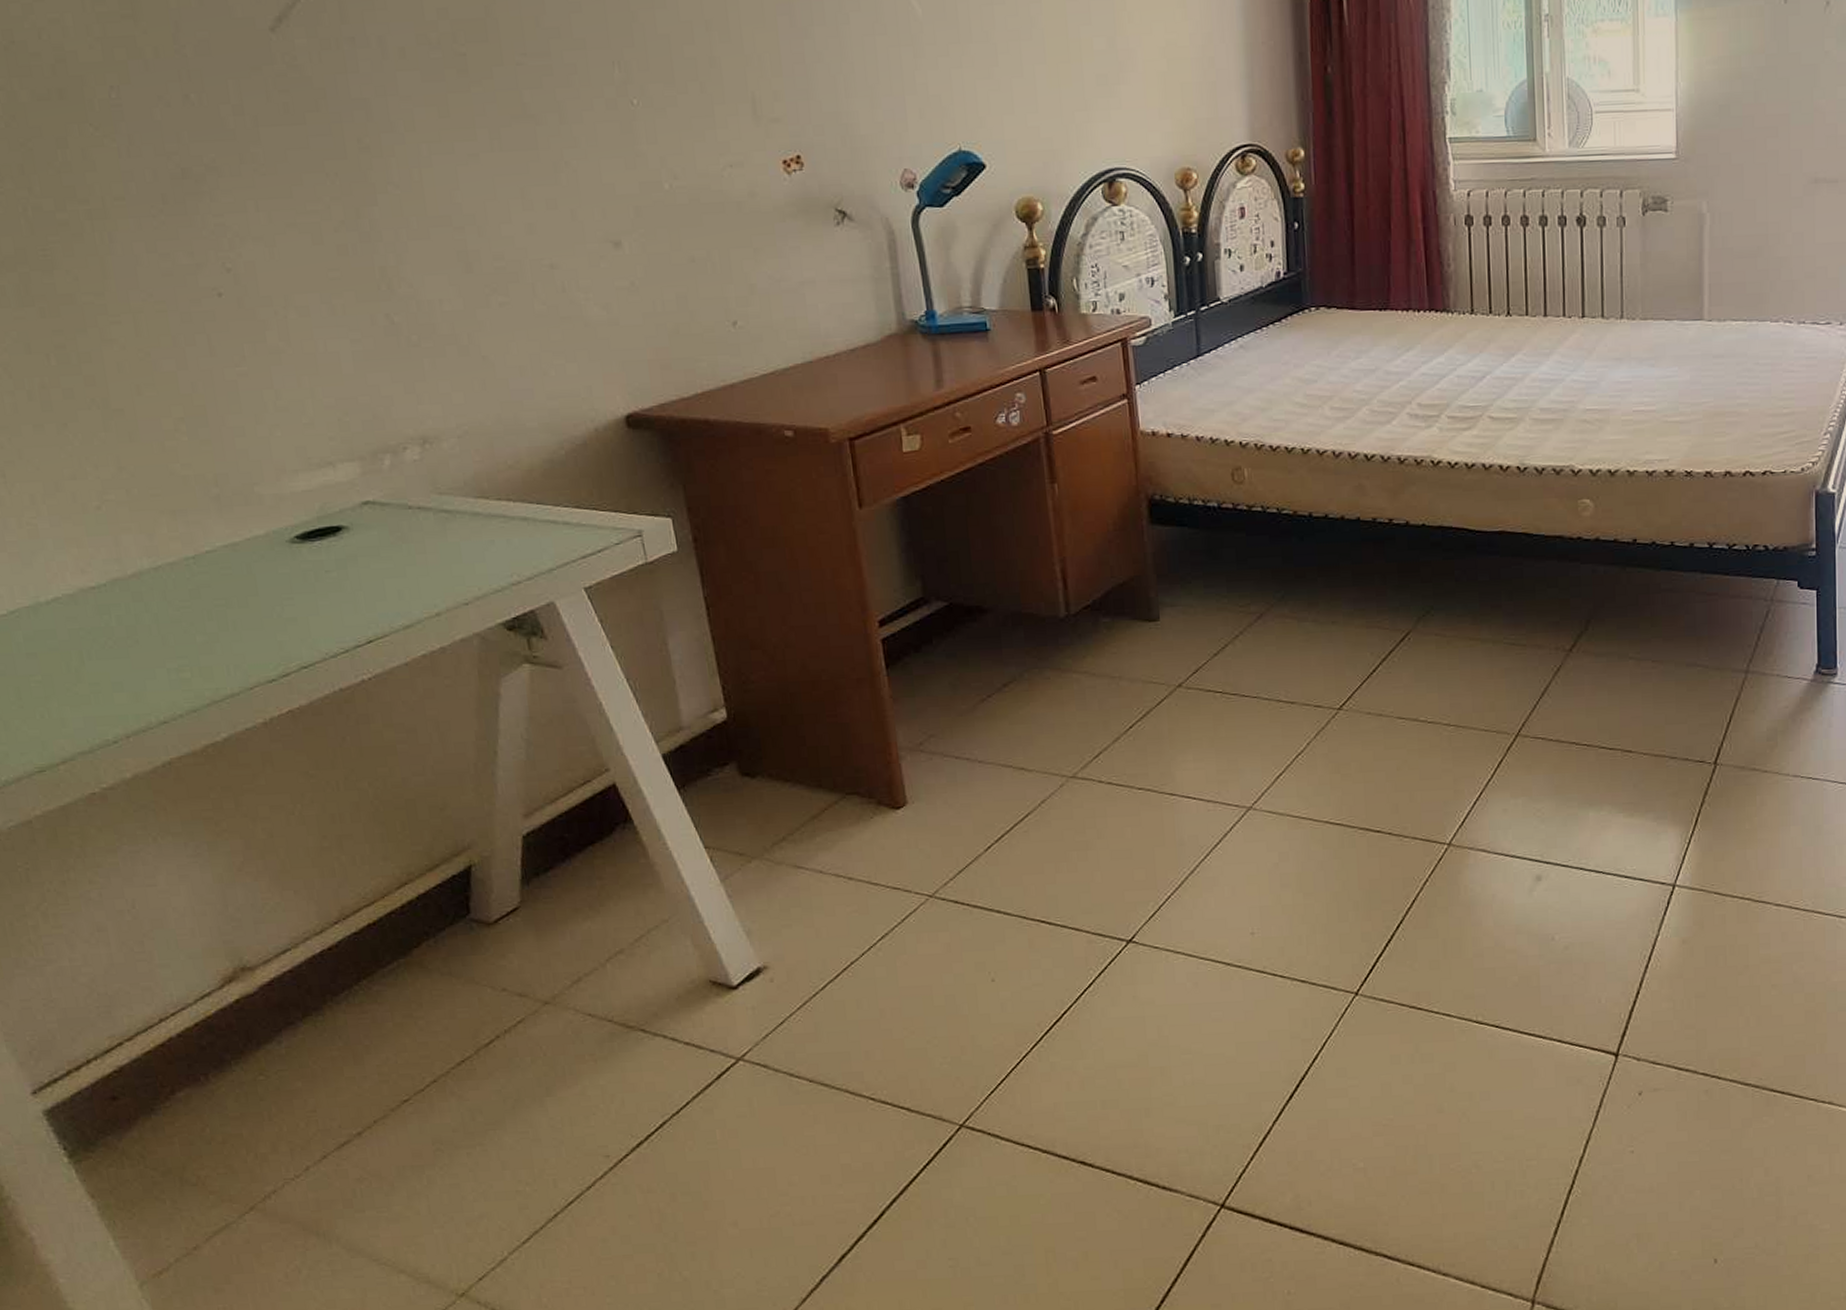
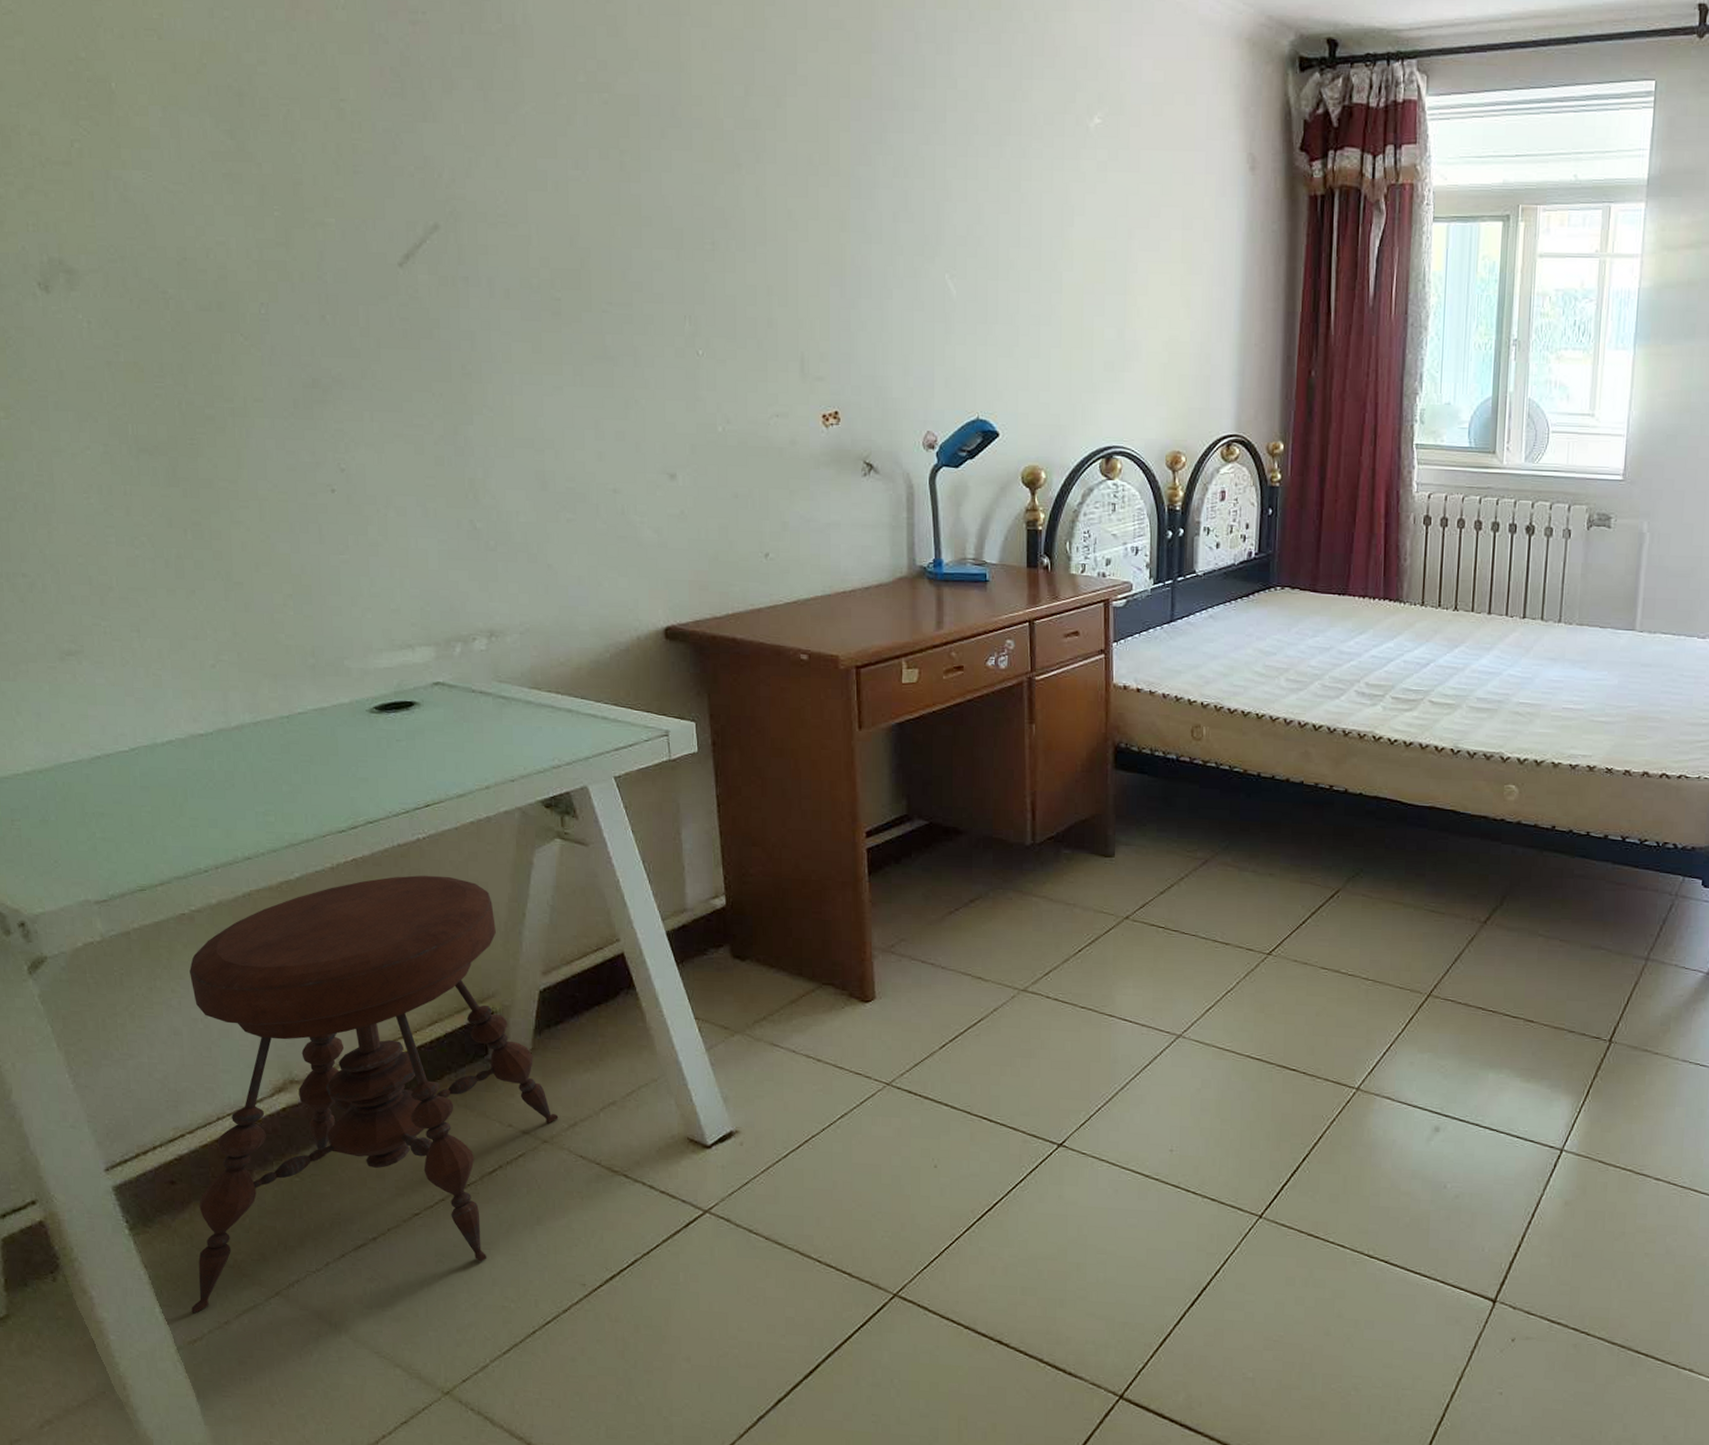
stool: none [107,718,560,1242] -> present [189,875,559,1314]

